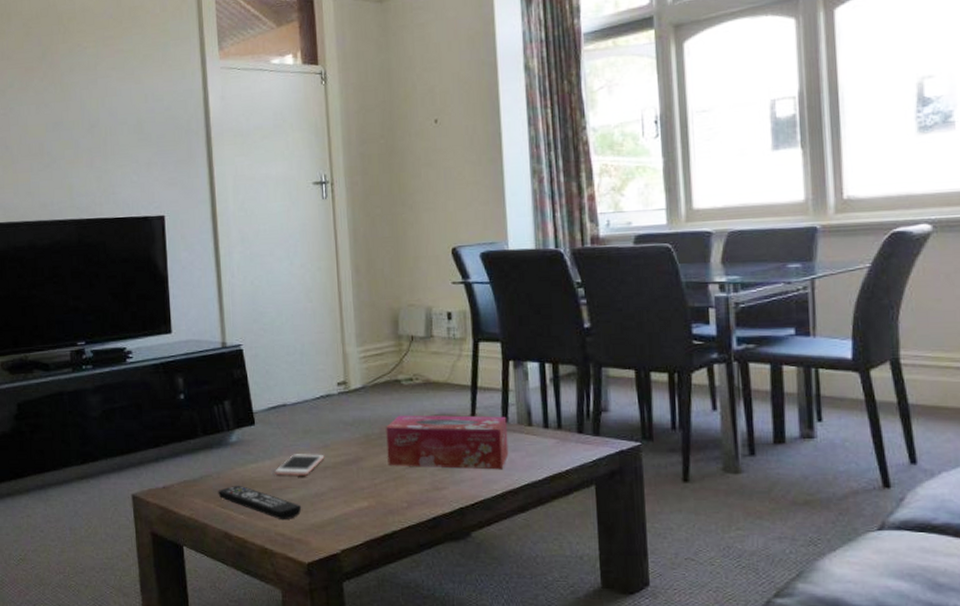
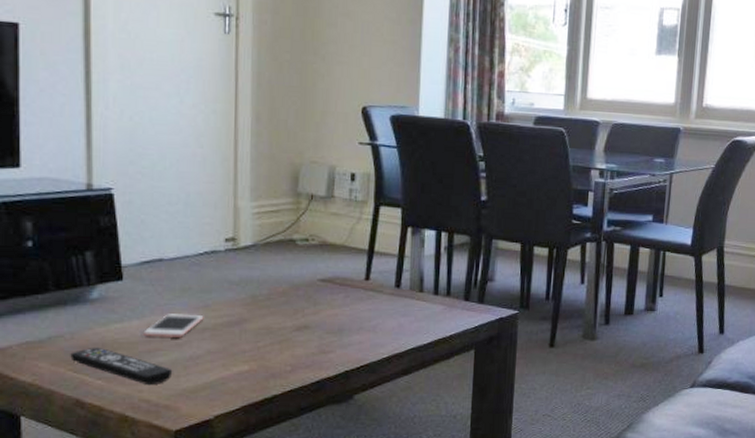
tissue box: present [386,415,509,470] -> none [274,276,400,334]

